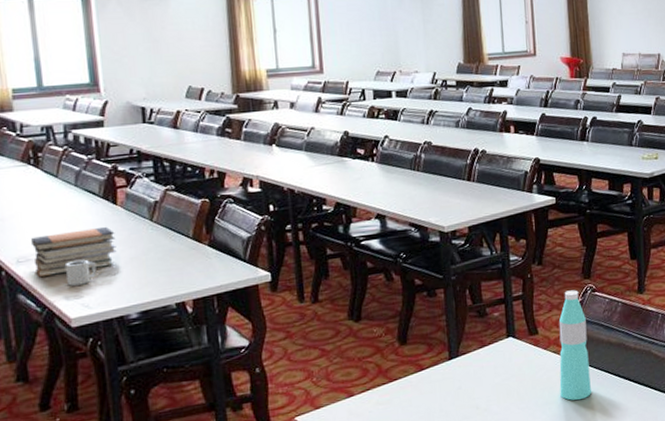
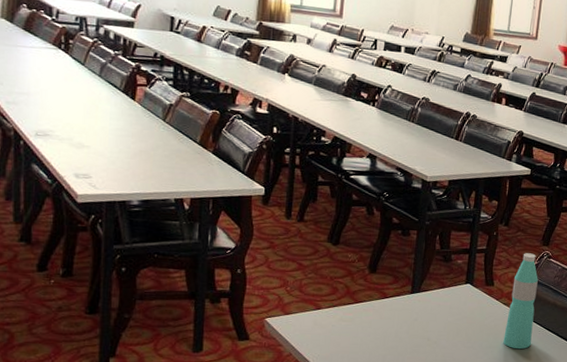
book stack: present [31,226,117,278] -> none [51,115,129,155]
cup: present [66,259,97,286] -> none [79,143,108,167]

